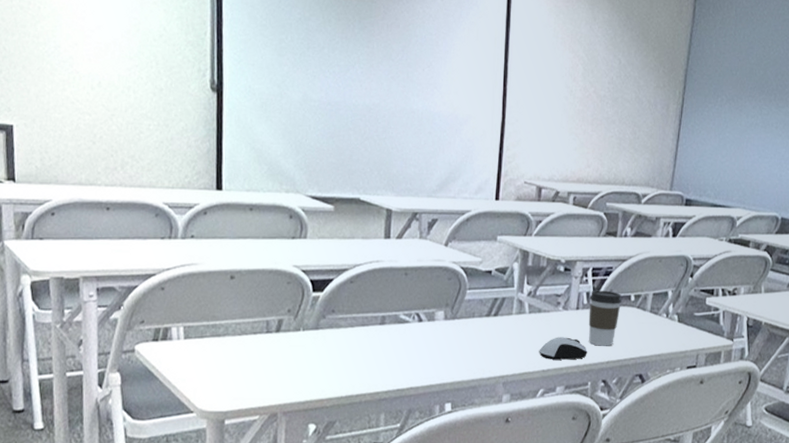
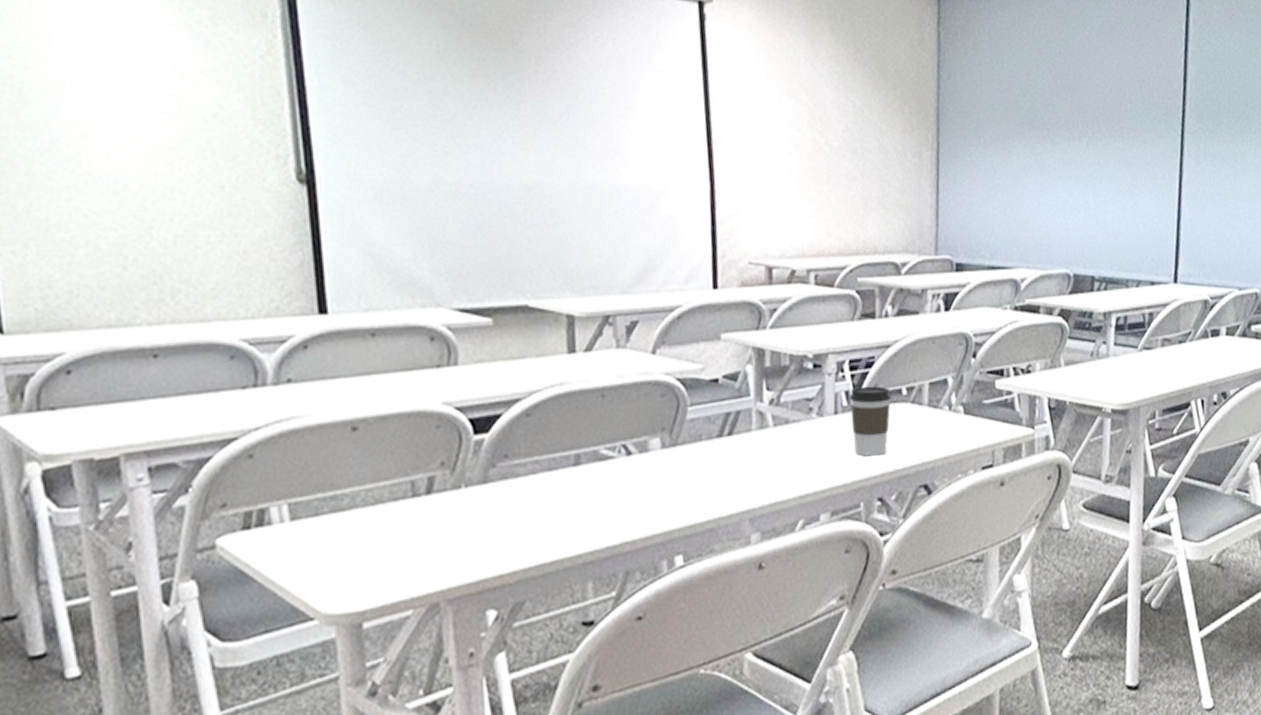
computer mouse: present [539,337,587,360] -> none [792,450,855,482]

